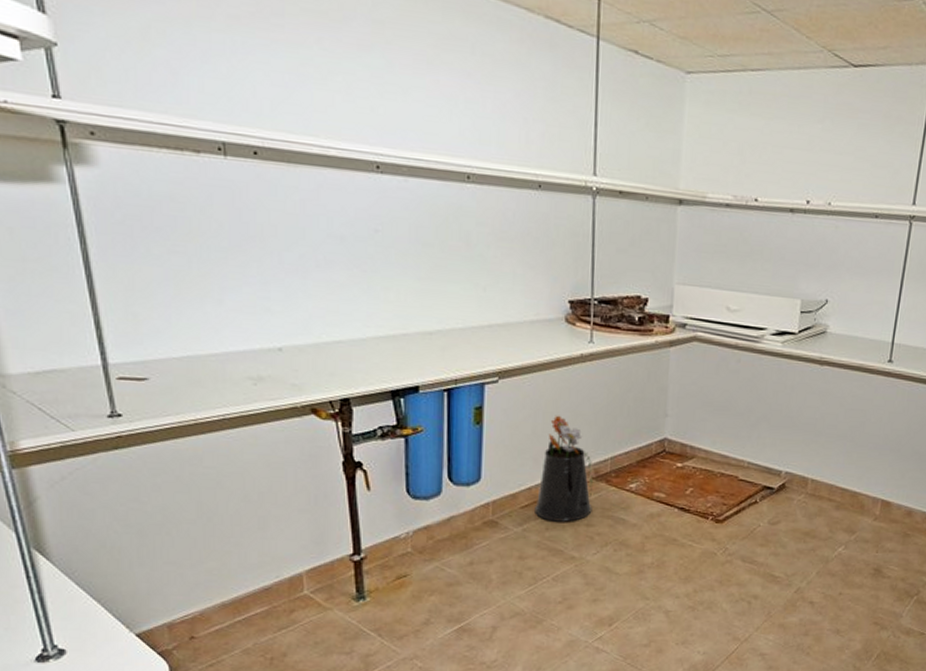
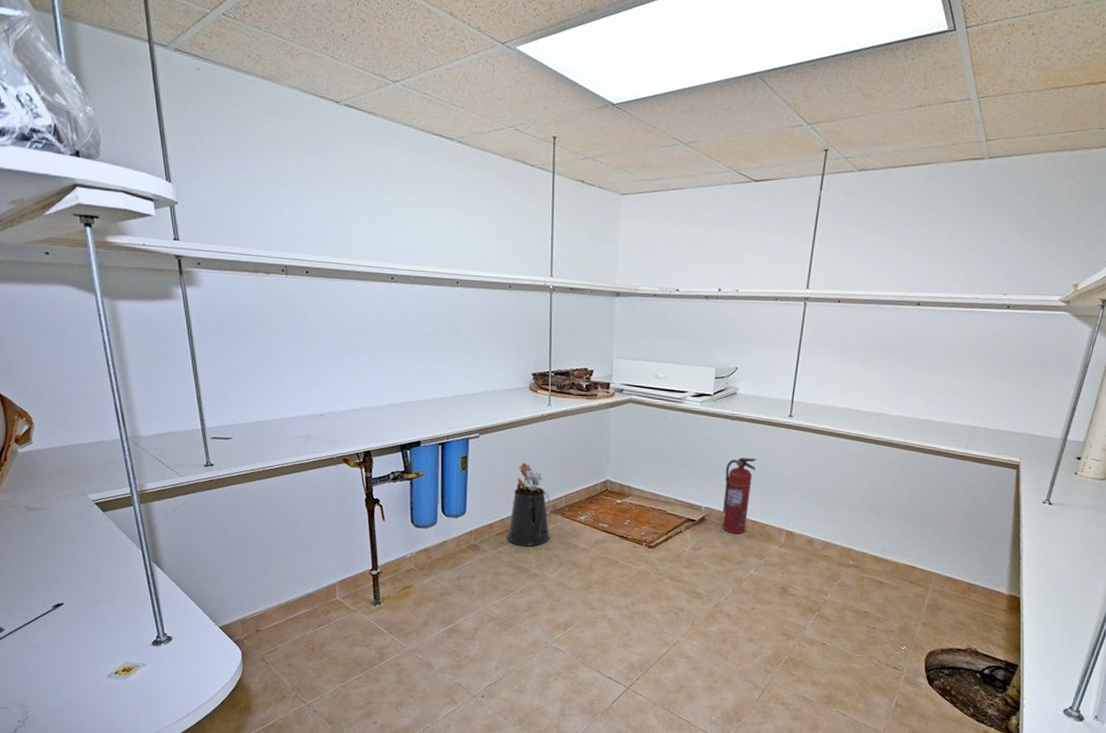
fire extinguisher: none [806,411,849,505] -> present [723,458,756,534]

